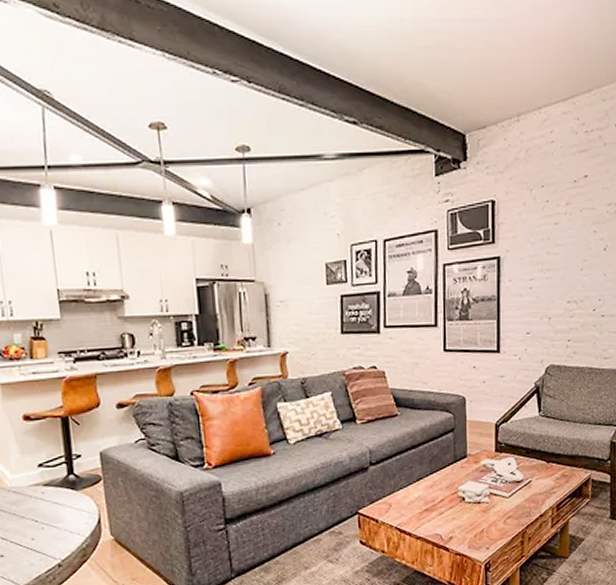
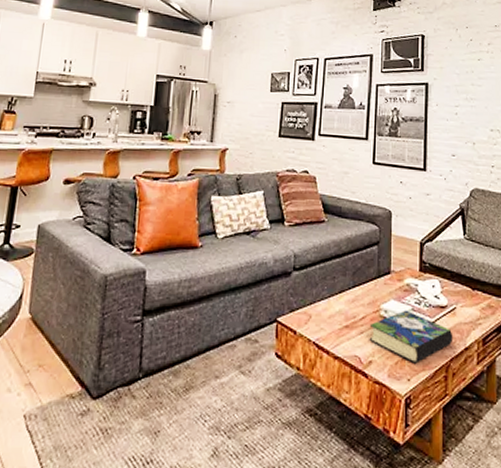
book: none [448,488,529,534] -> present [369,310,453,364]

